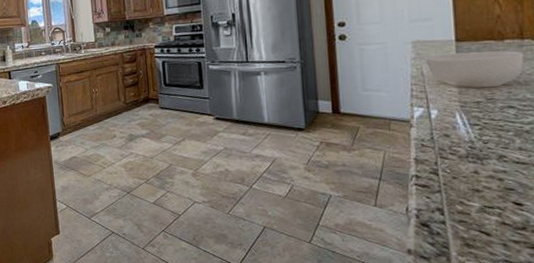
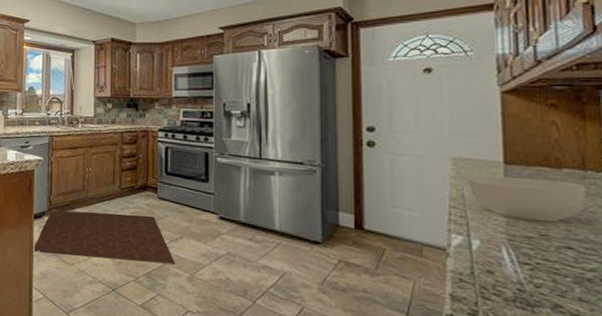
doormat: none [52,125,180,169] -> present [32,210,175,265]

